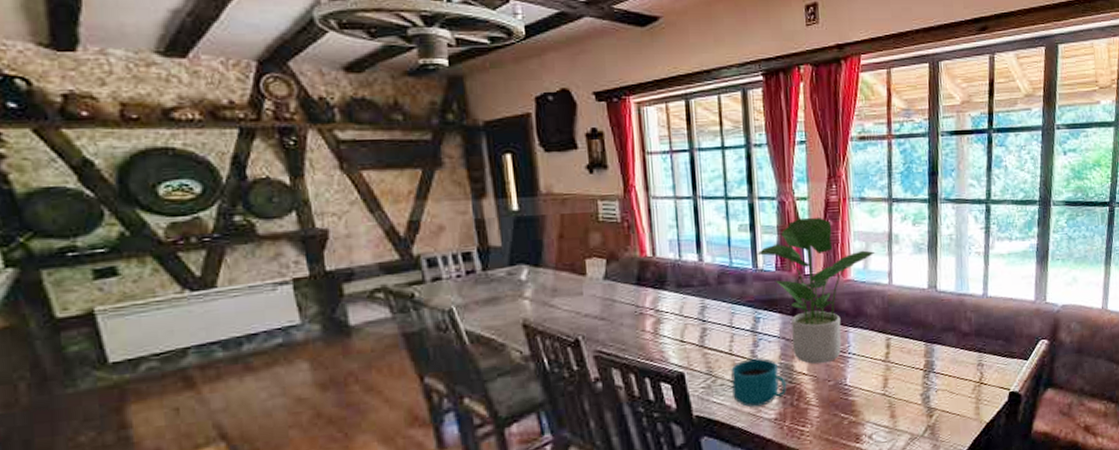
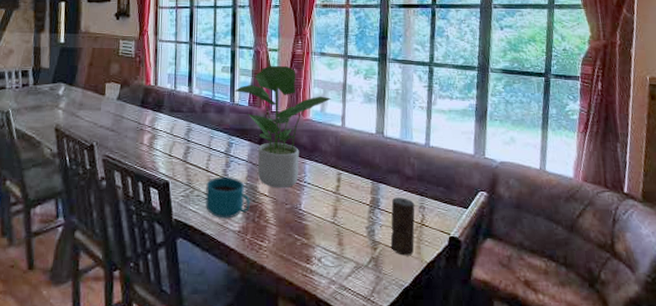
candle: none [947,356,973,419] -> present [390,197,415,256]

